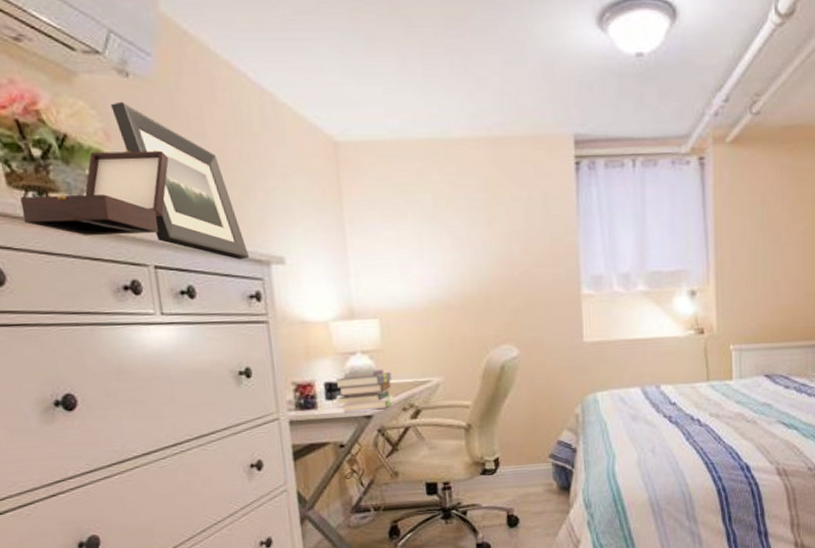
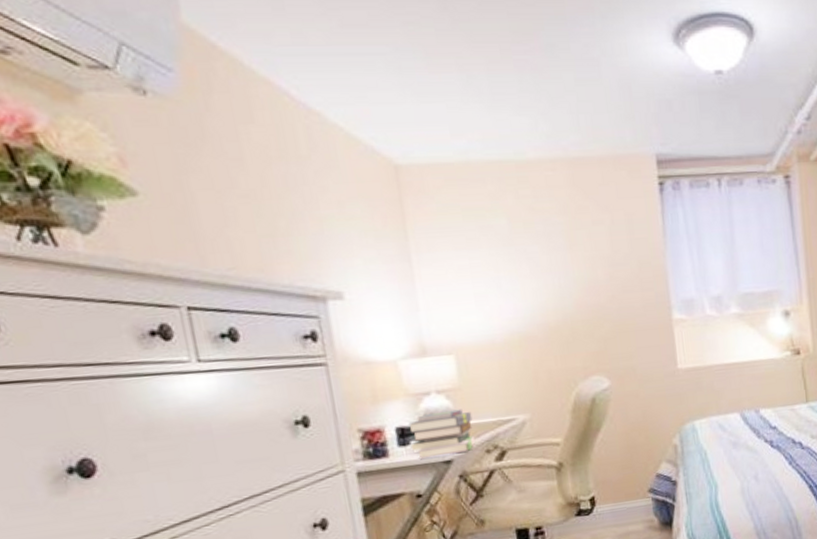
jewelry box: present [19,147,169,236] -> none [13,174,200,276]
picture frame: present [111,101,250,260] -> none [126,122,302,297]

